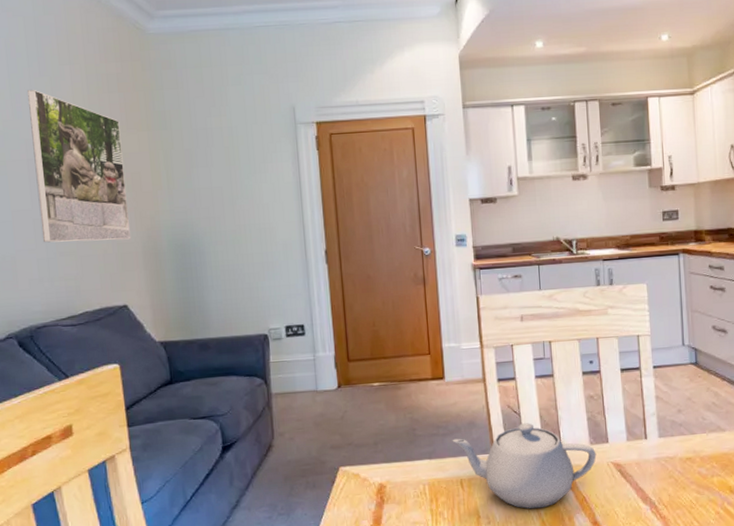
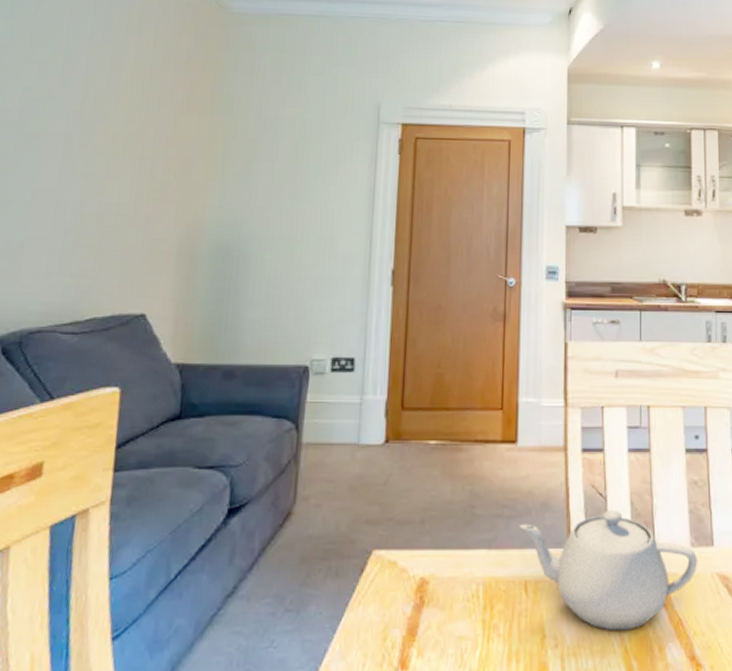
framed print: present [27,89,130,243] -> none [62,57,180,236]

